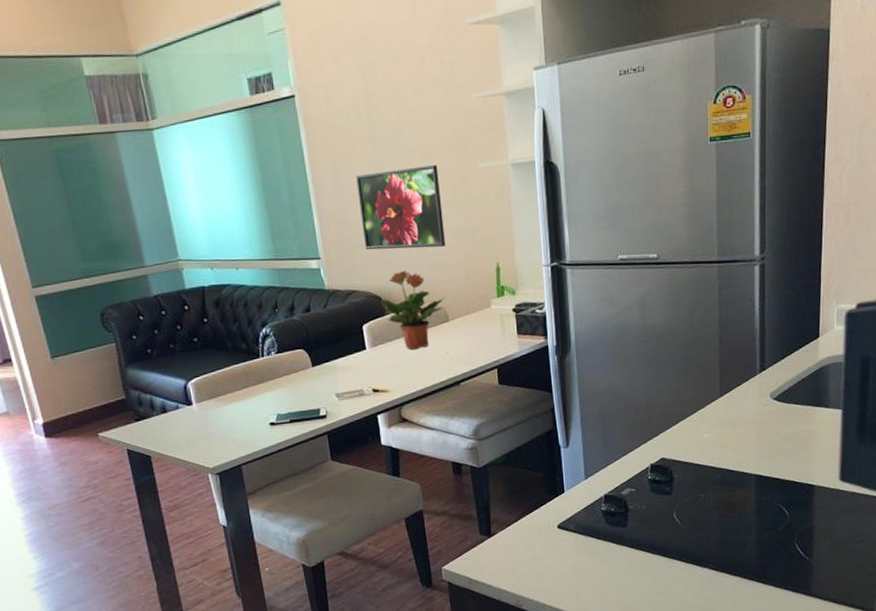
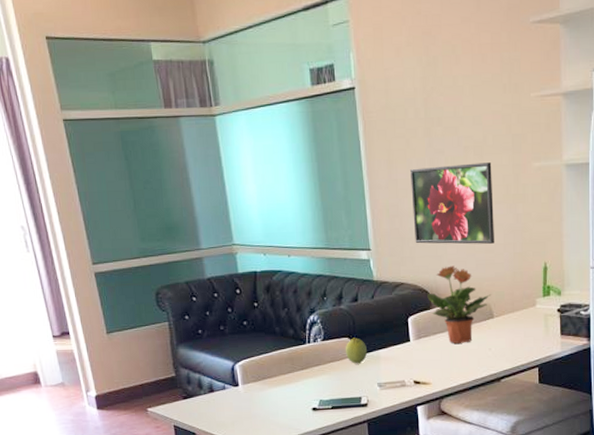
fruit: none [301,348,323,376] -> present [346,337,367,364]

